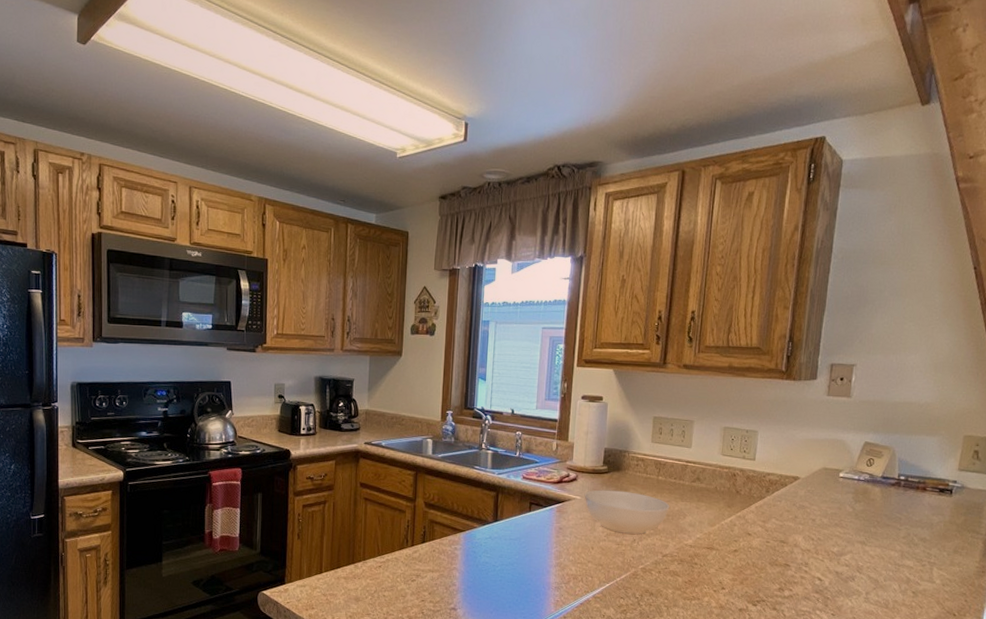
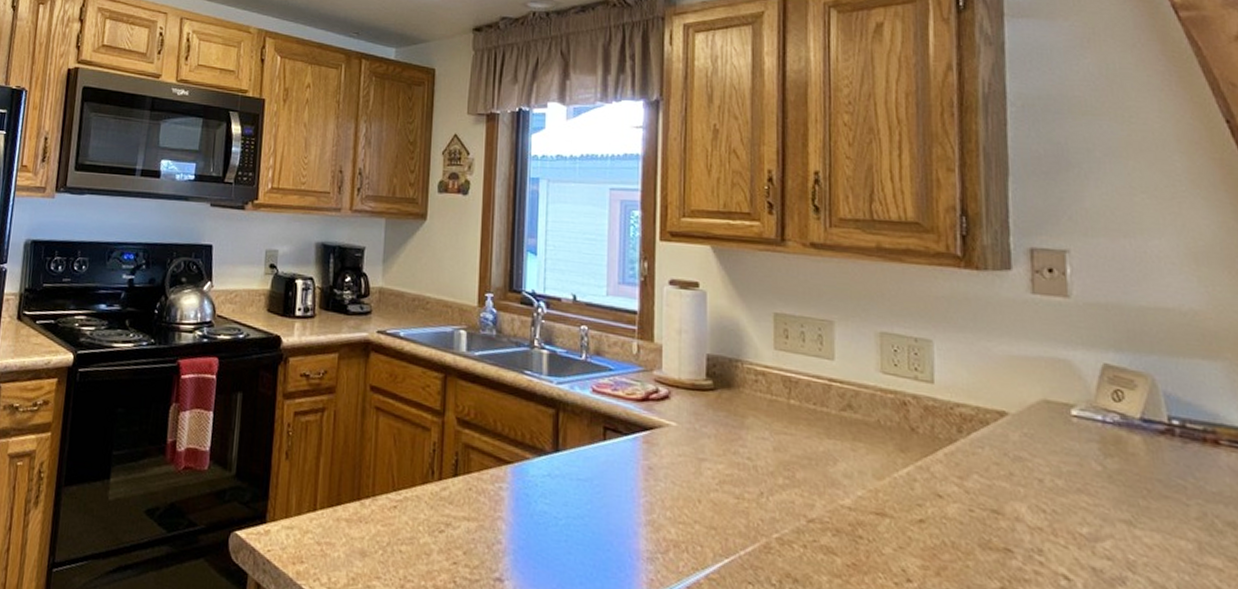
bowl: present [584,489,670,535] -> none [682,414,811,486]

